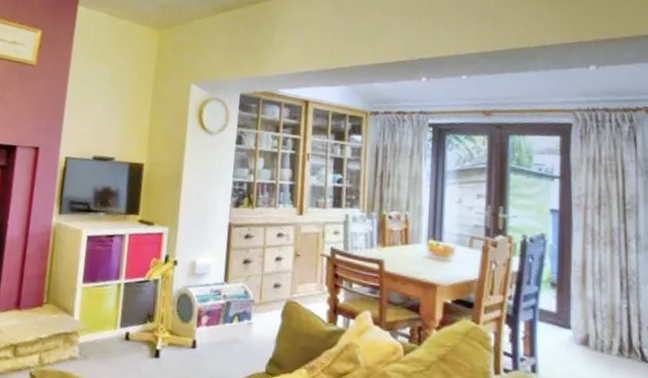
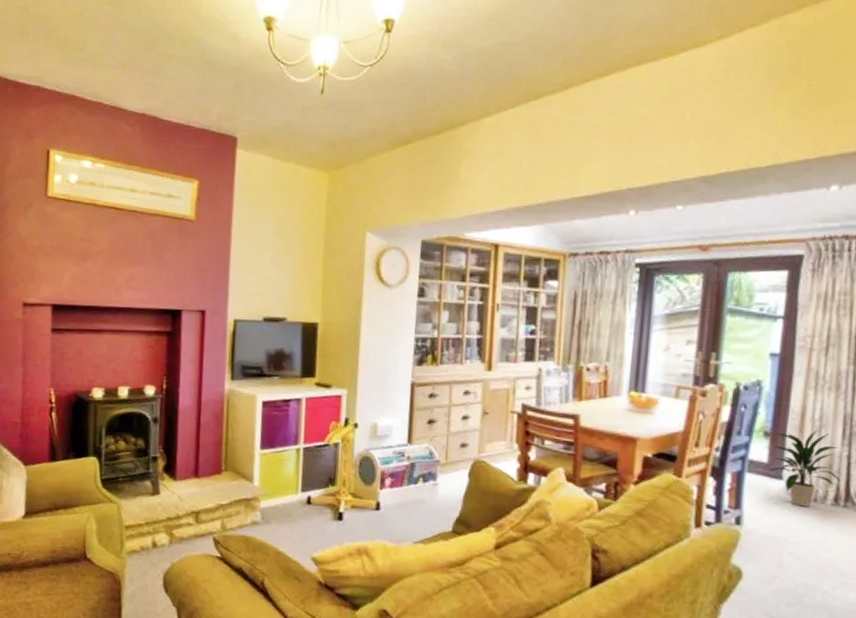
indoor plant: none [558,283,623,357] -> present [769,430,841,507]

